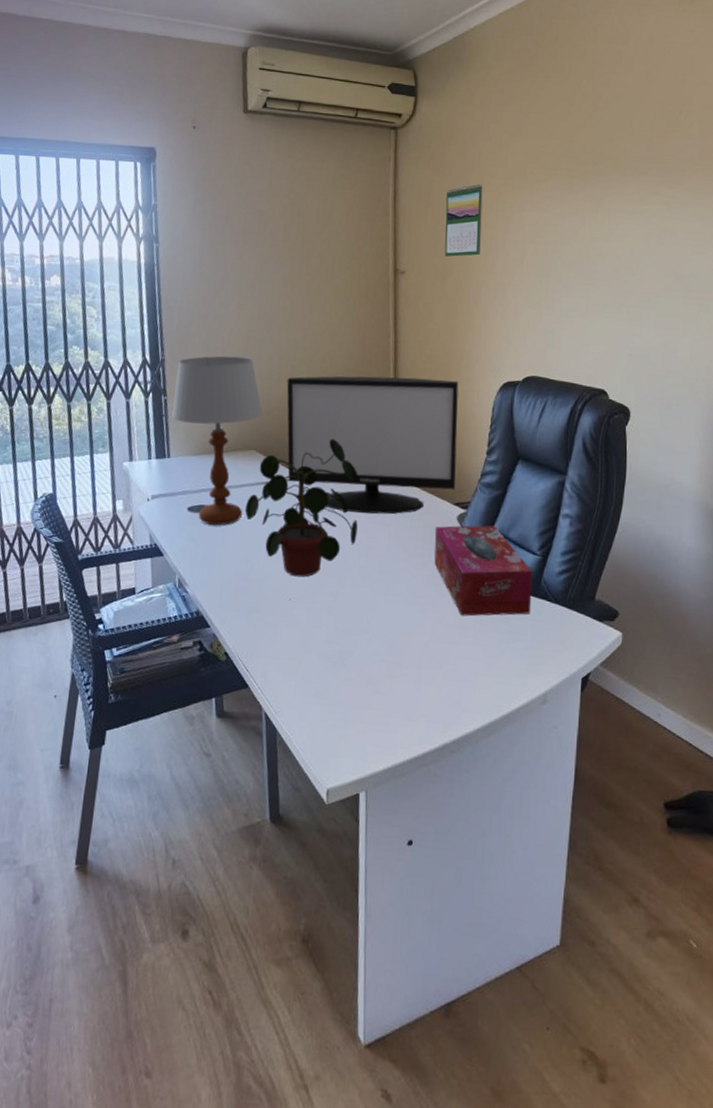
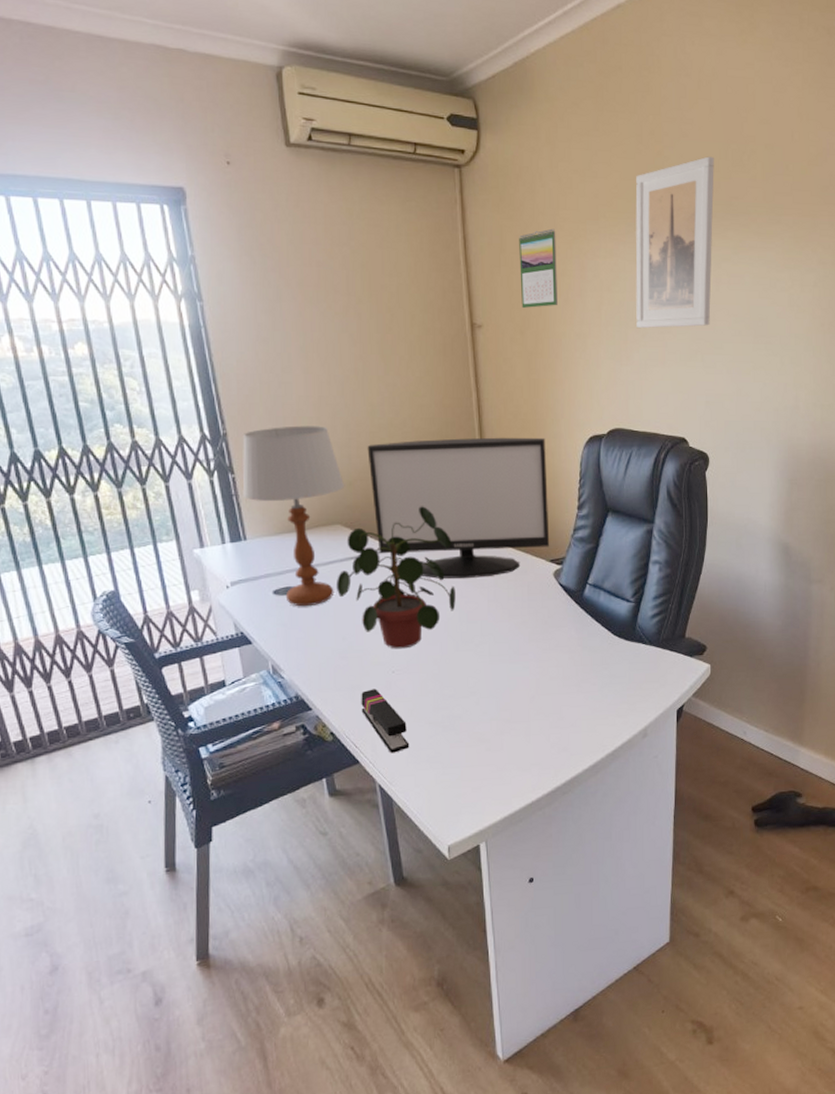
stapler: none [256,614,299,682] -> present [361,689,410,753]
tissue box: present [434,525,533,616] -> none [532,579,628,667]
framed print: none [559,117,648,280] -> present [635,156,714,329]

